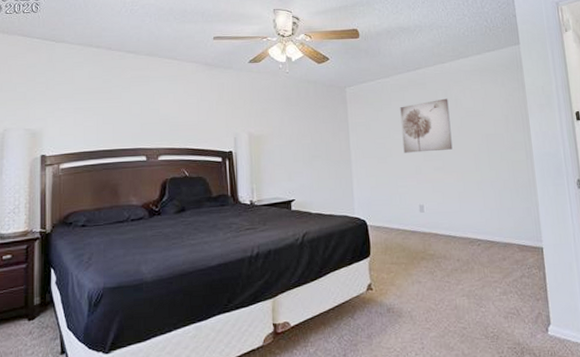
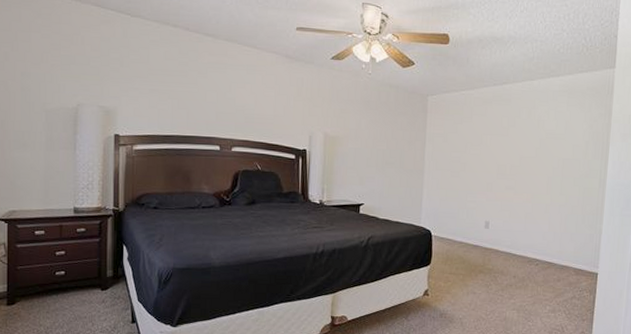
wall art: present [400,98,453,153] -> none [477,117,531,171]

